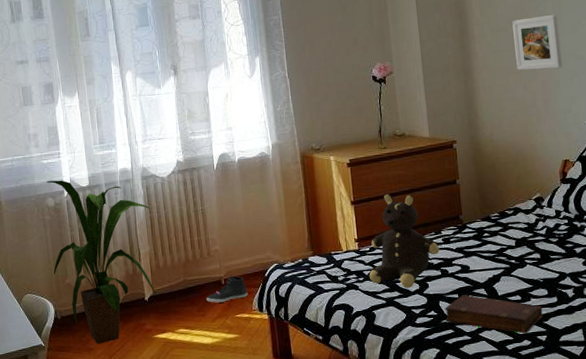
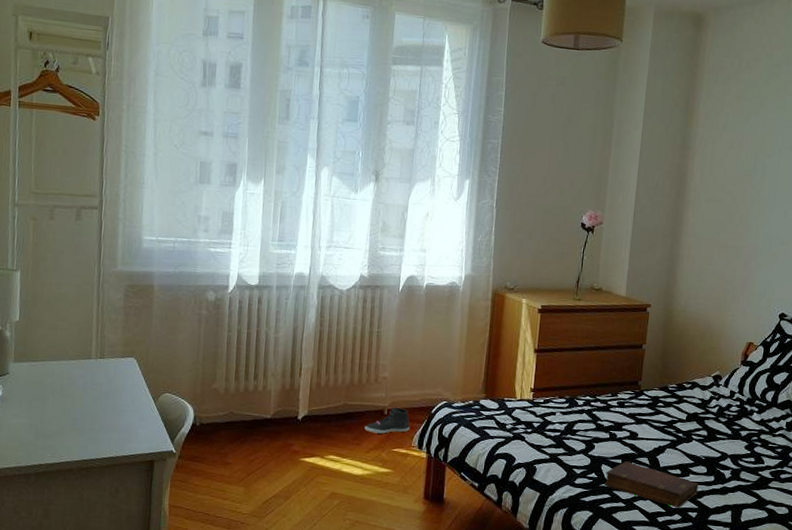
house plant: present [46,180,156,344] -> none [200,272,322,460]
teddy bear: present [369,194,440,288] -> none [537,347,613,447]
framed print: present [512,15,563,70] -> none [723,193,772,250]

